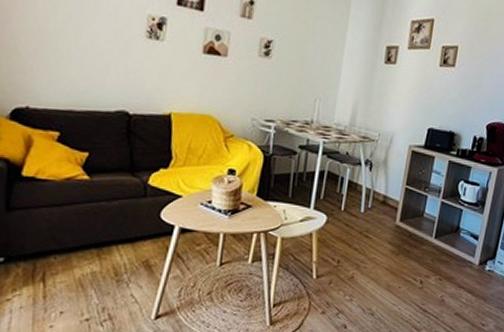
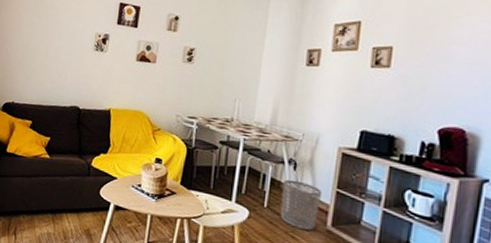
waste bin: none [355,180,394,227] -> present [280,179,323,230]

